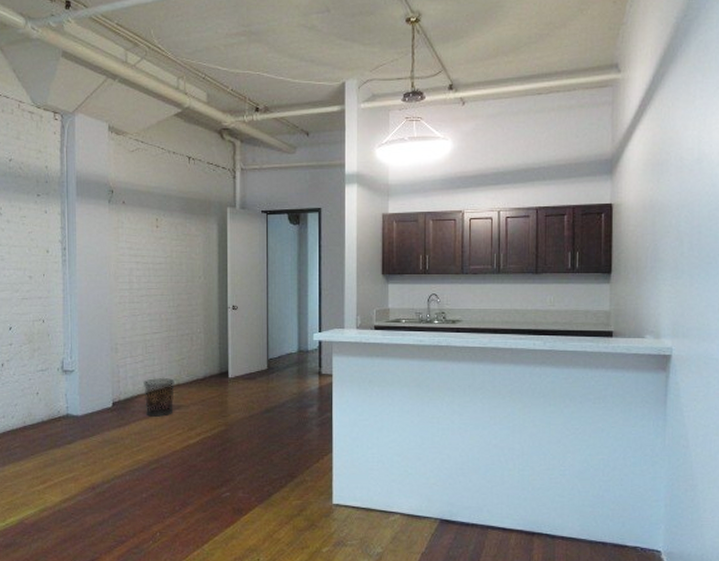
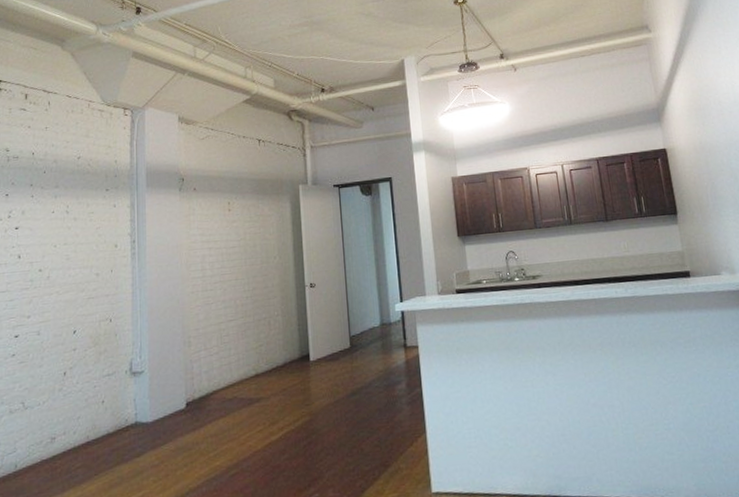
waste bin: present [143,377,175,417] -> none [219,368,254,415]

